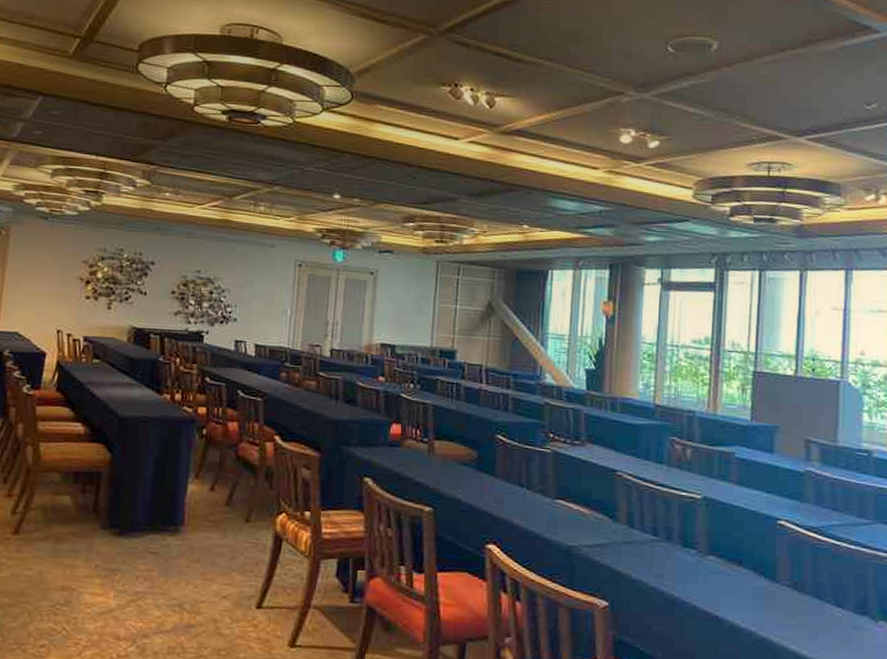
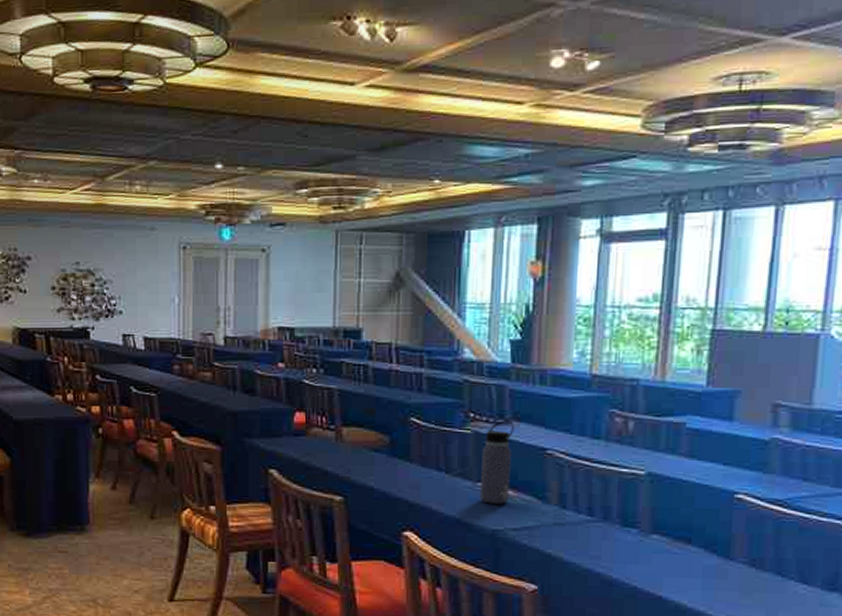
water bottle: none [556,441,588,522] -> present [479,419,514,504]

